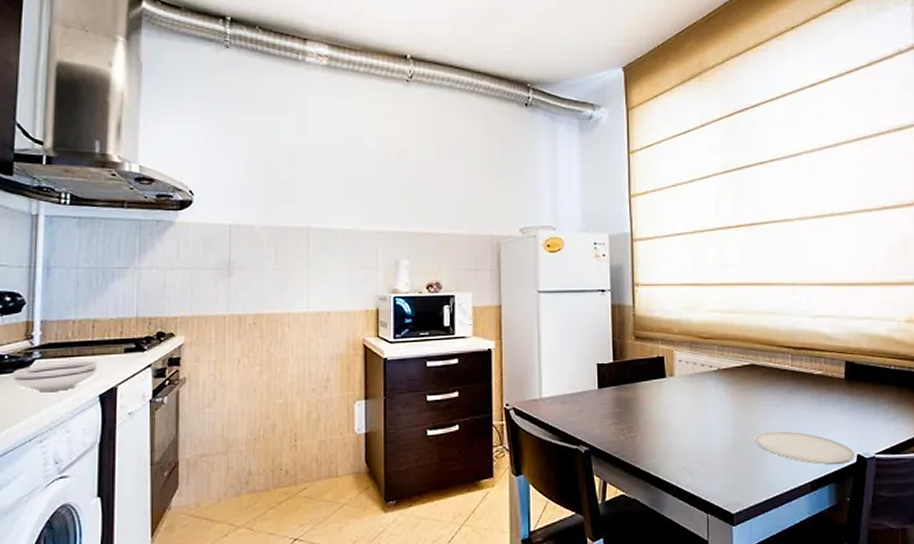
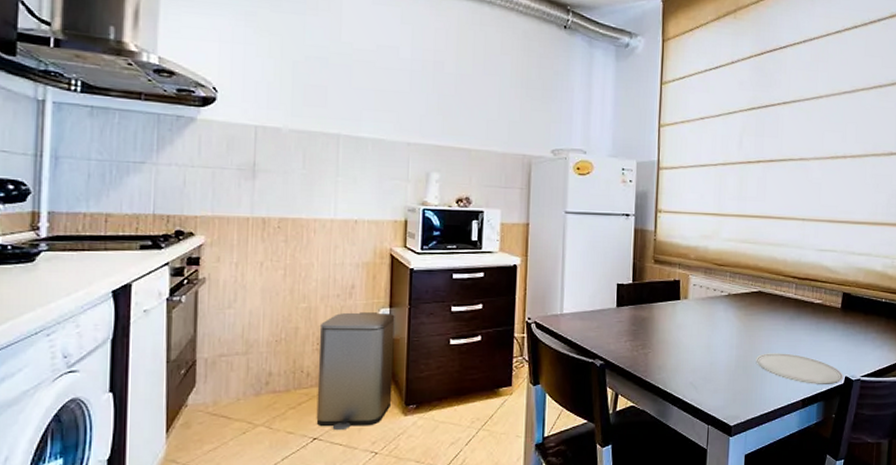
bowl: present [12,361,98,393] -> none [16,255,111,286]
pedal bin: none [296,405,371,531] -> present [316,312,395,431]

